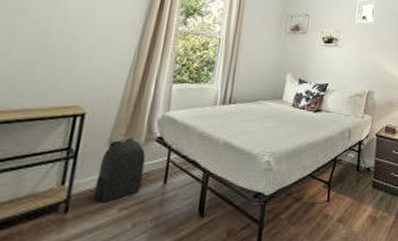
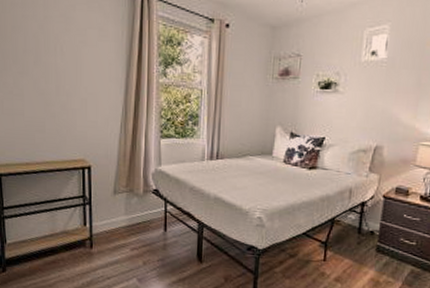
backpack: present [93,138,146,203] -> none [109,189,146,243]

